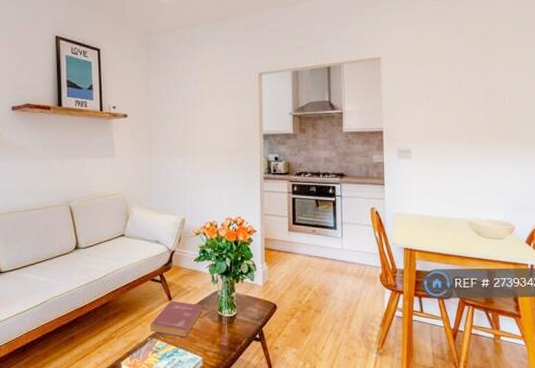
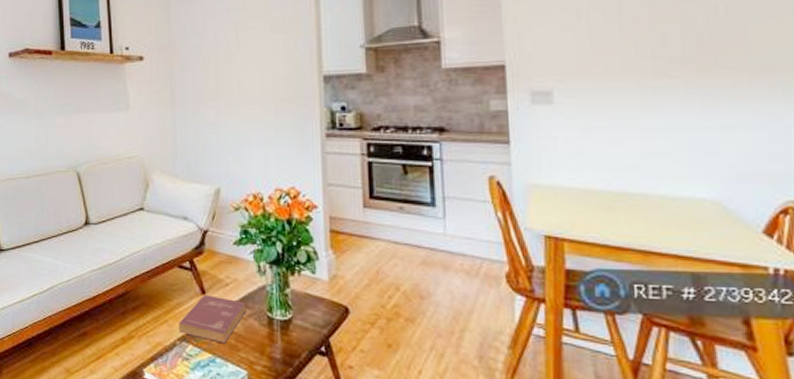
bowl: present [466,217,516,239] -> none [651,192,743,226]

